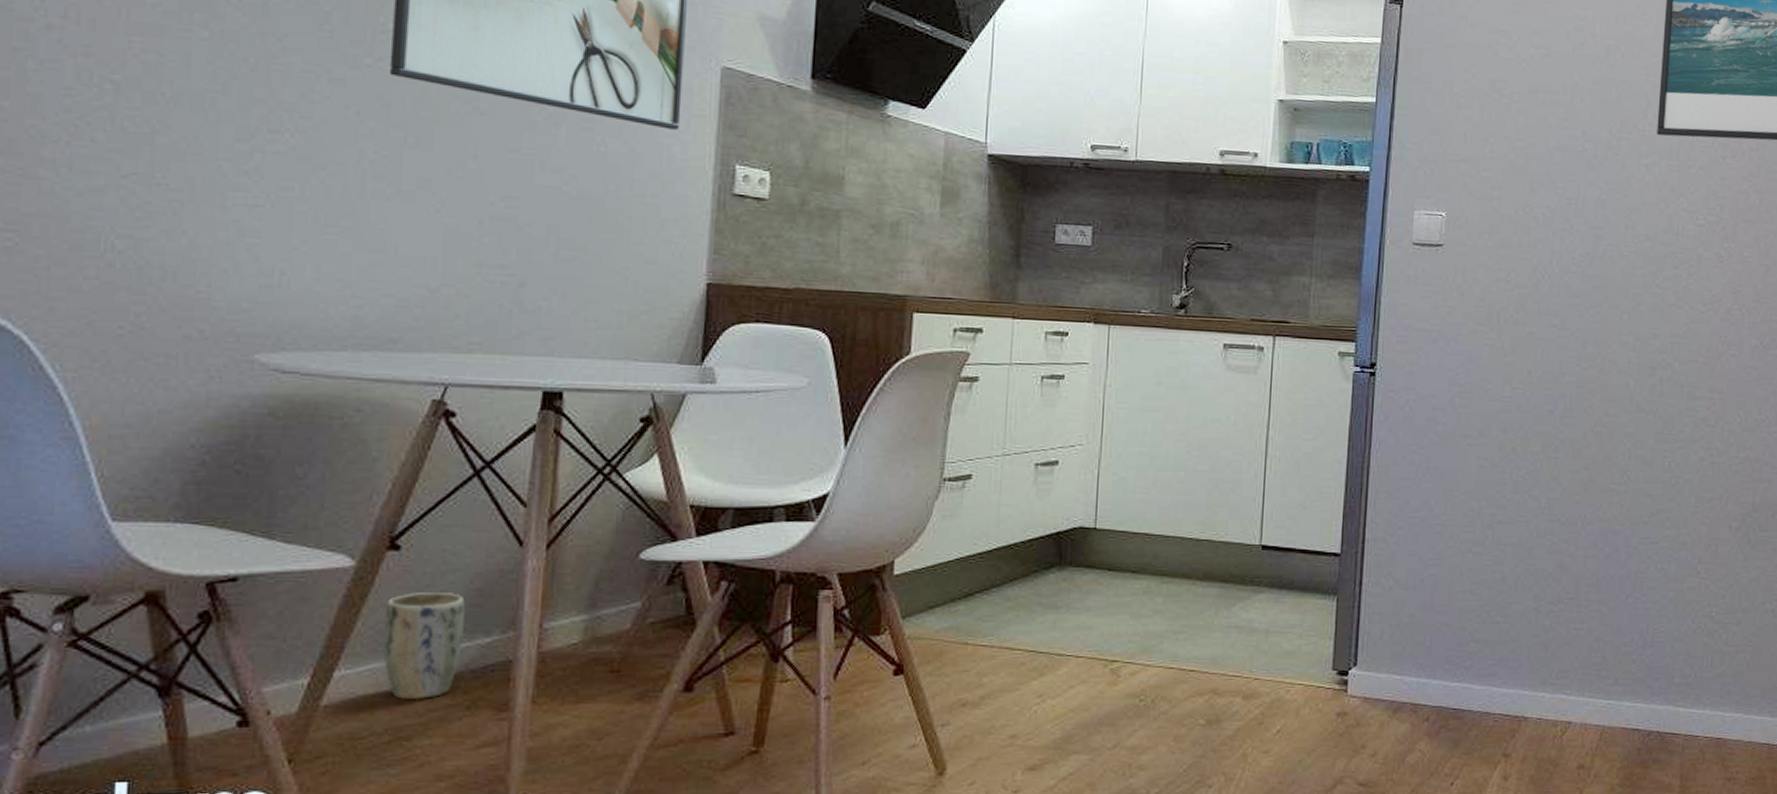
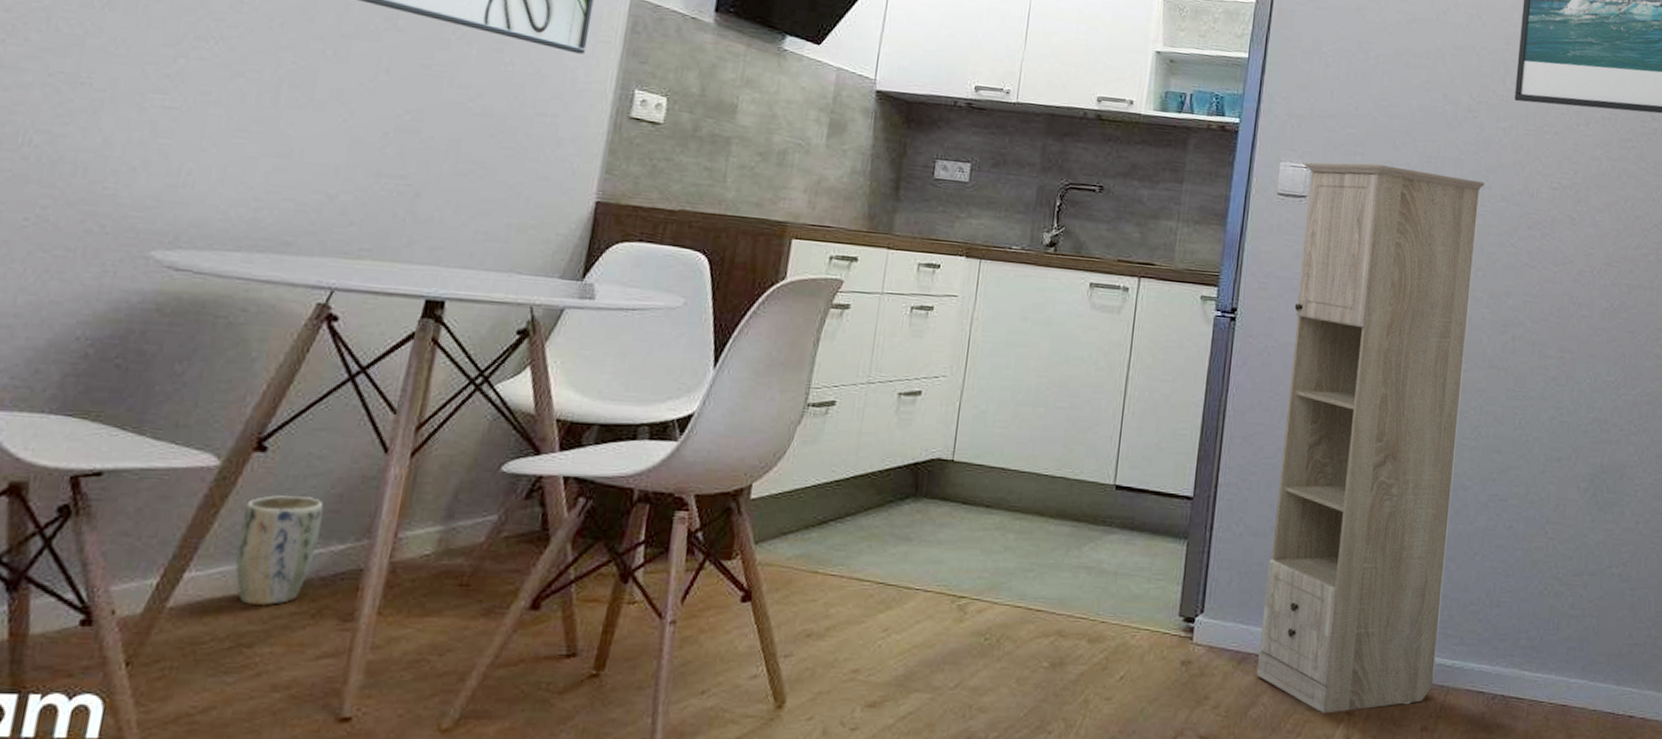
storage cabinet: none [1412,208,1628,757] -> present [1256,162,1485,714]

